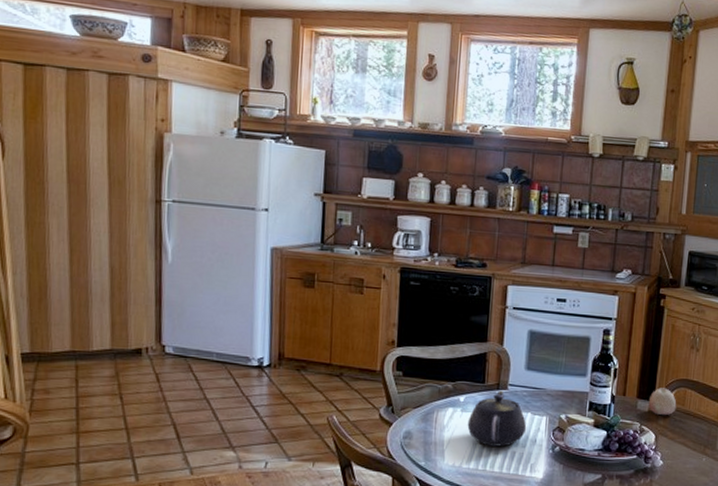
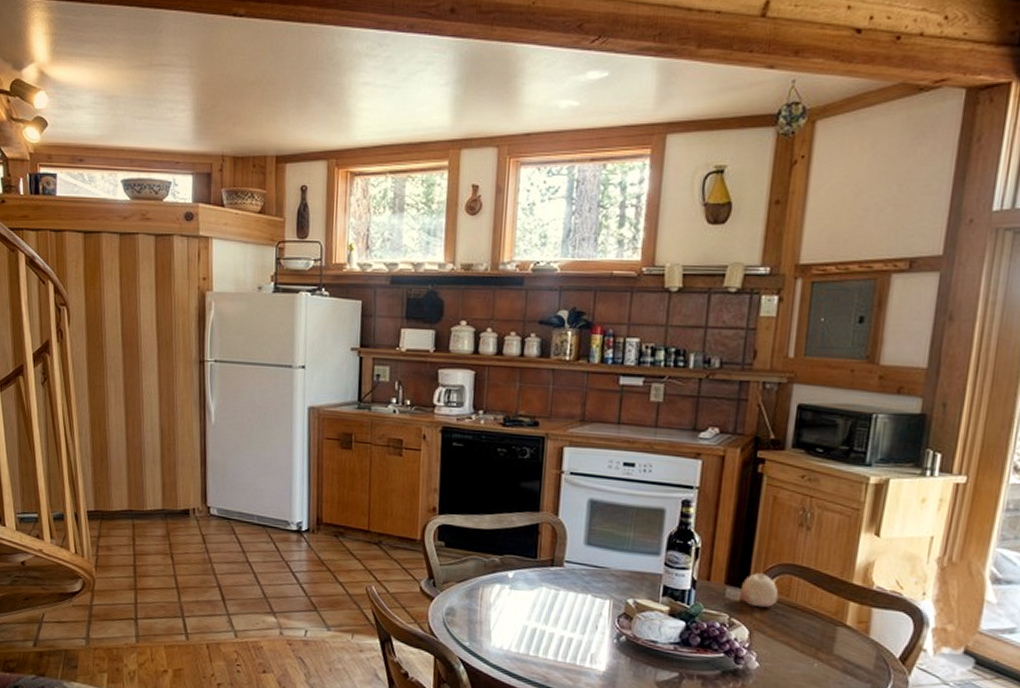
teapot: present [467,390,527,447] -> none [516,567,587,632]

